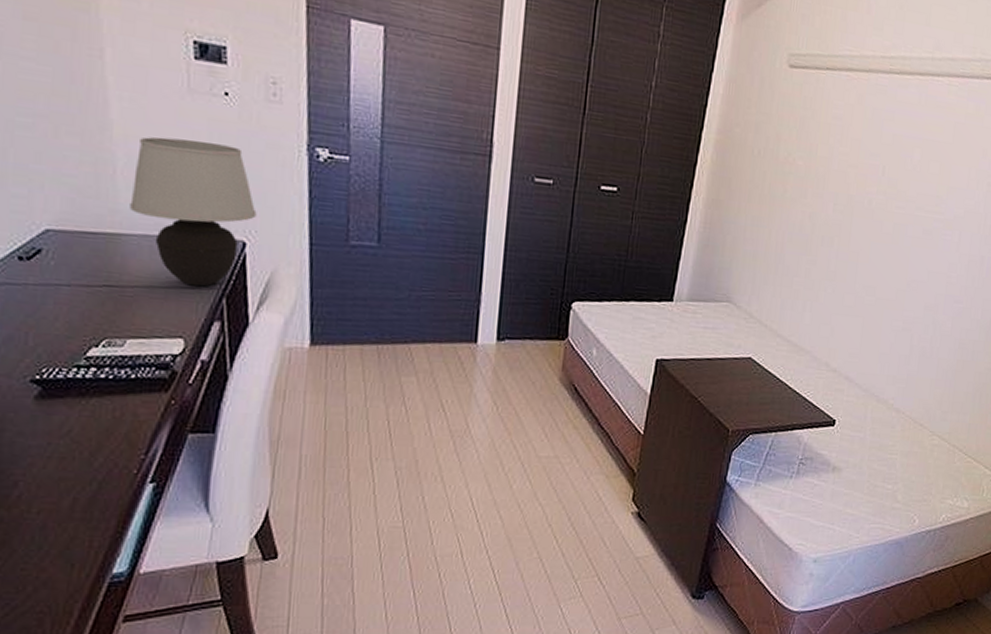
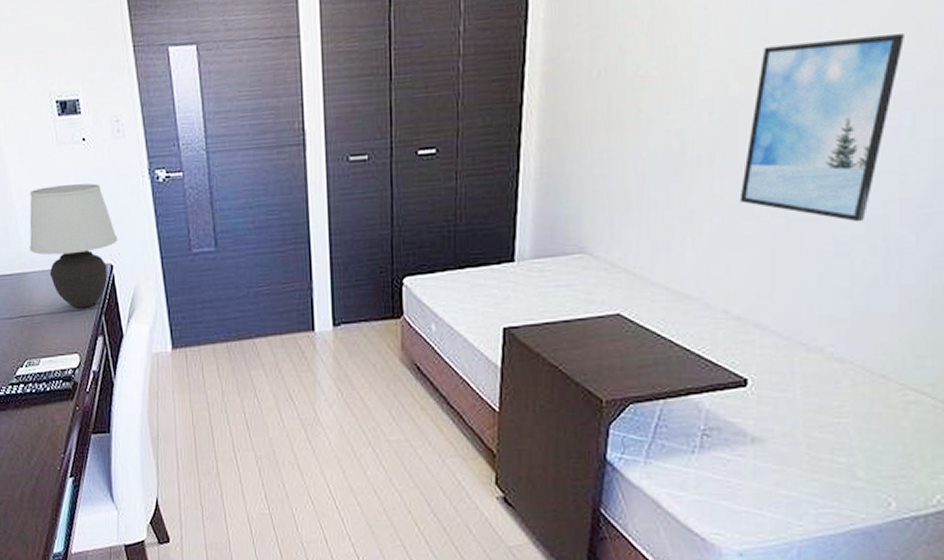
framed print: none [846,161,961,308] -> present [739,34,904,222]

